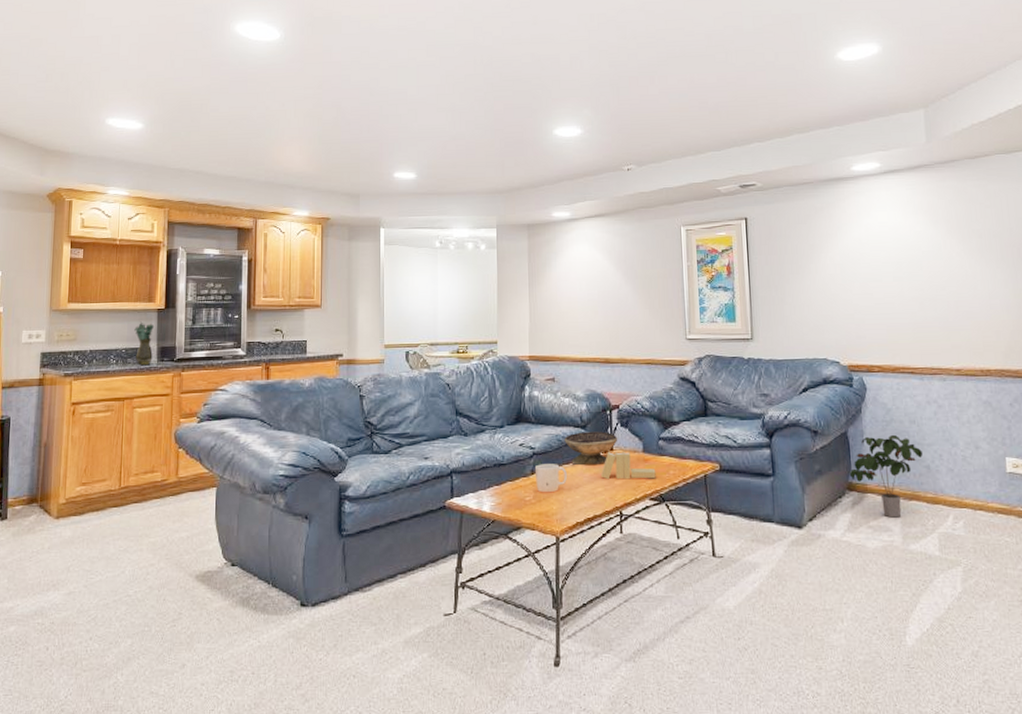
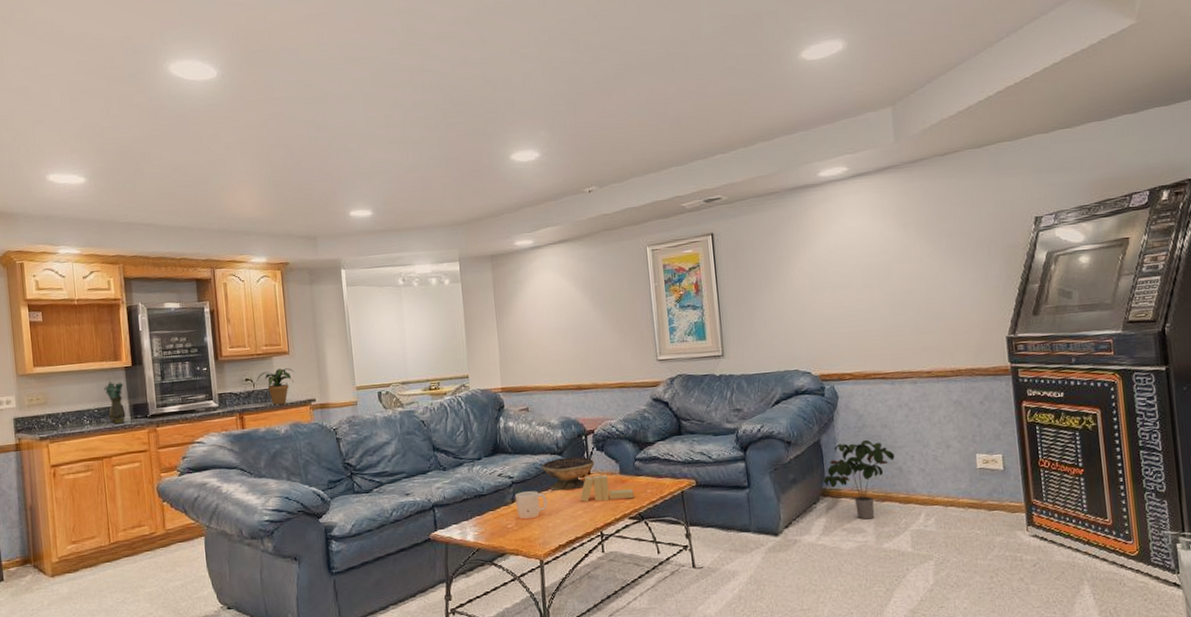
potted plant: none [286,321,325,358] -> present [256,368,295,406]

